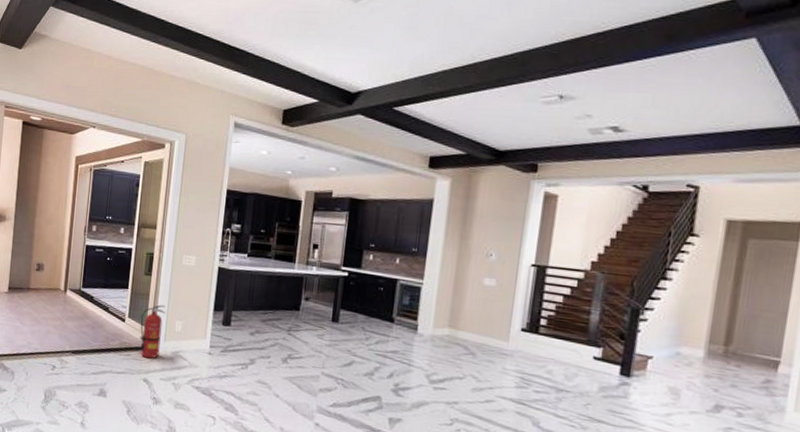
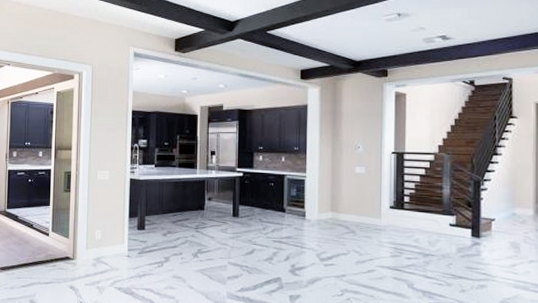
fire extinguisher: present [140,304,166,359] -> none [63,217,86,267]

